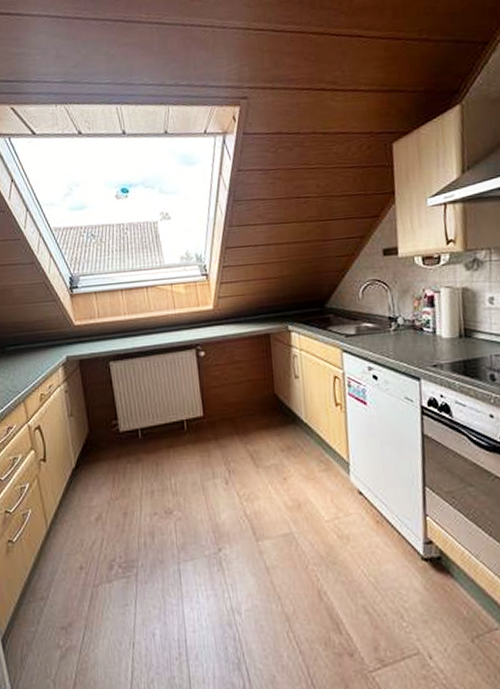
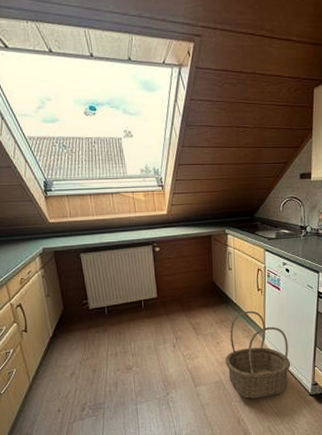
basket: none [295,433,391,561] -> present [225,310,291,399]

